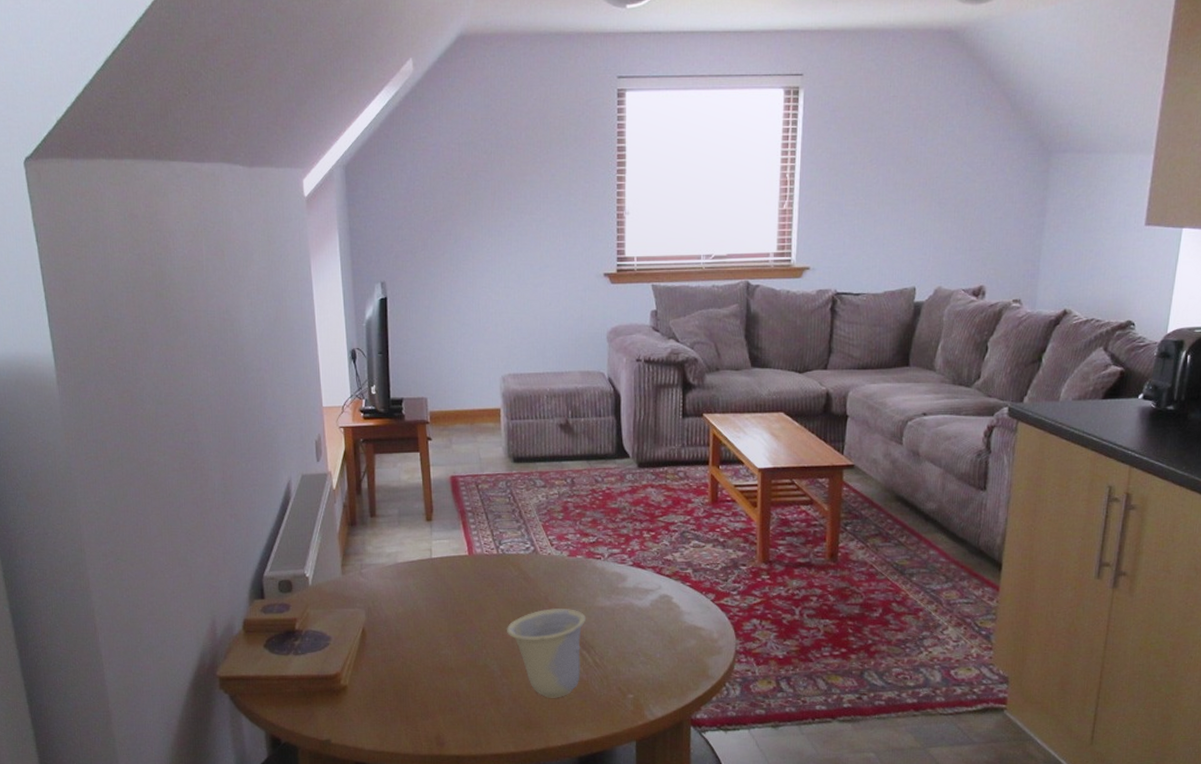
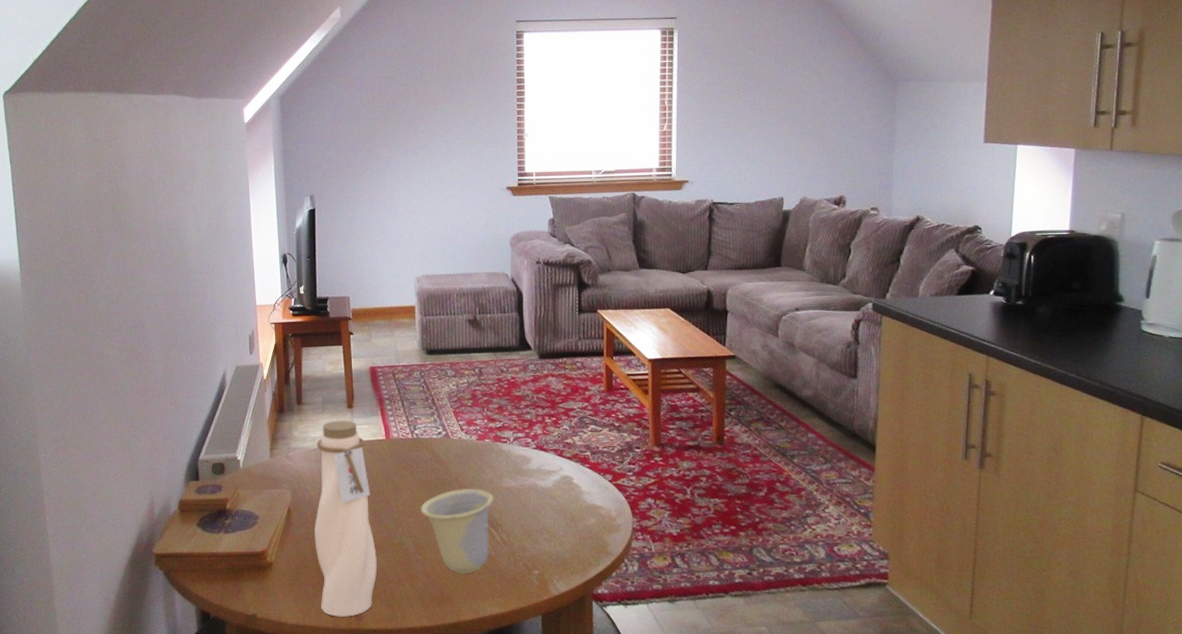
water bottle: none [390,534,459,743] -> present [313,420,377,618]

